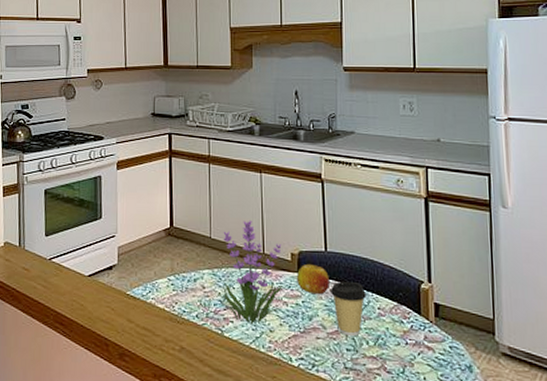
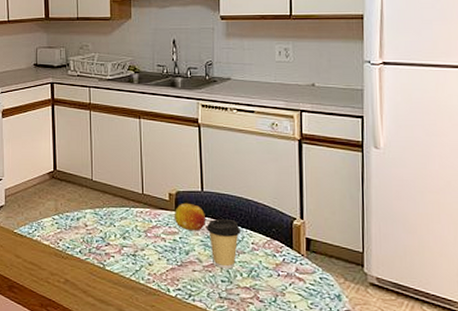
plant: present [218,220,283,325] -> none [99,163,161,259]

